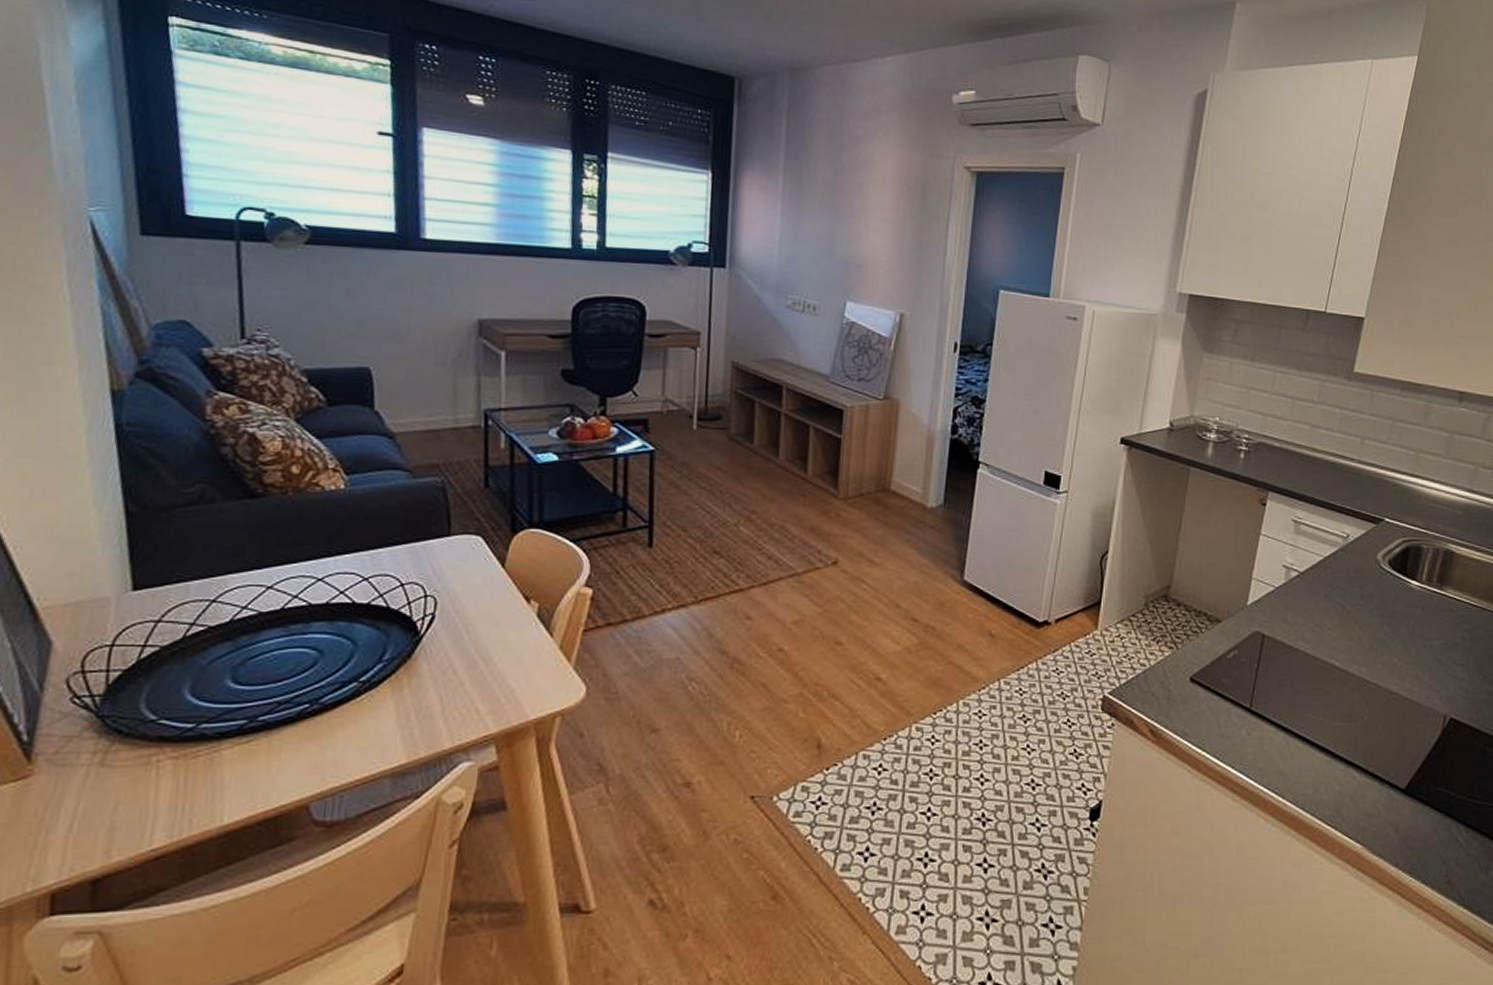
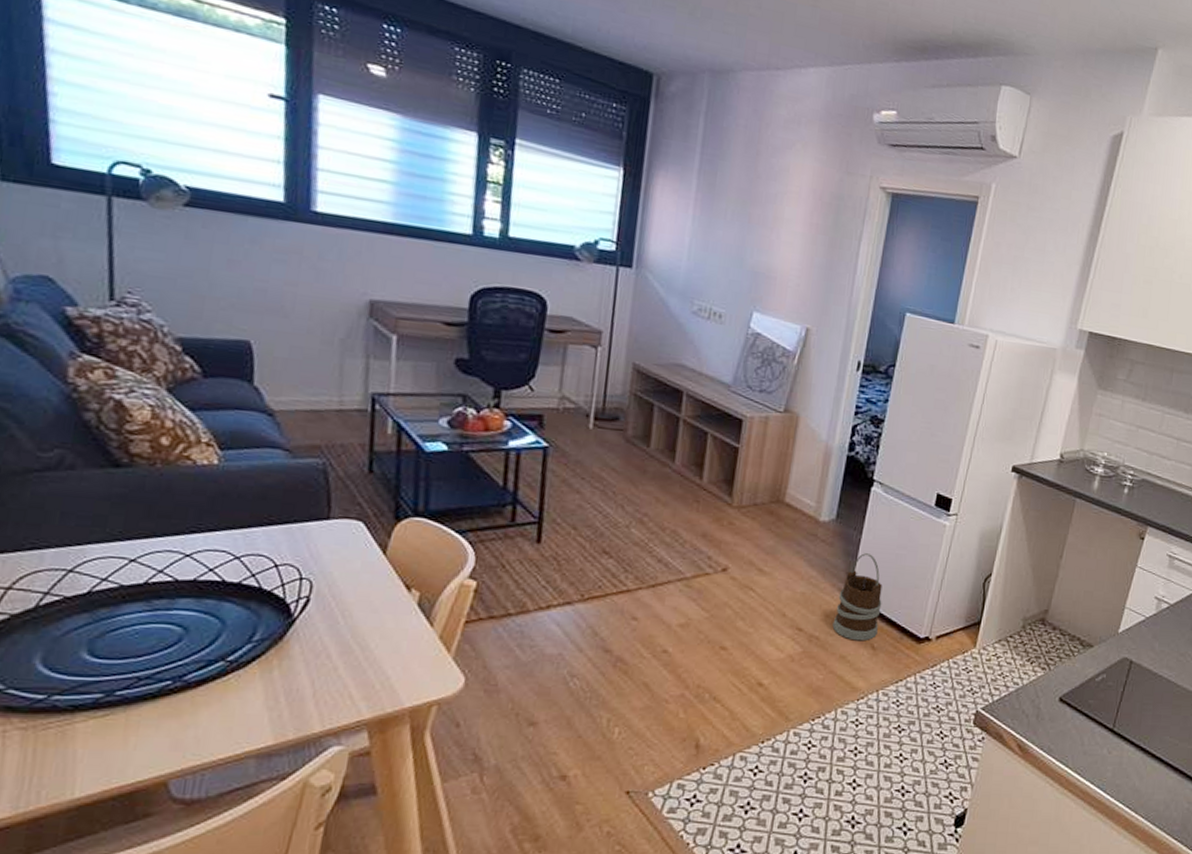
wooden bucket: none [948,537,997,629] -> present [832,553,882,641]

